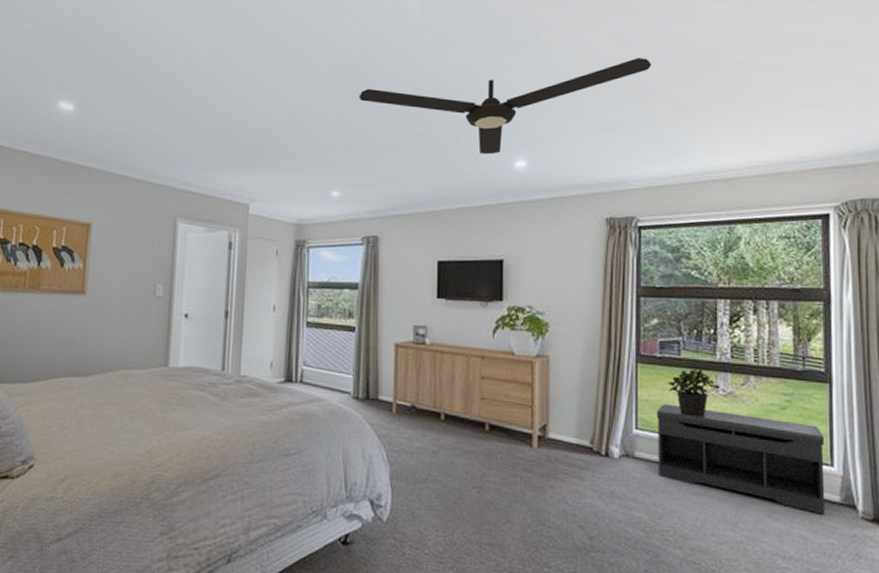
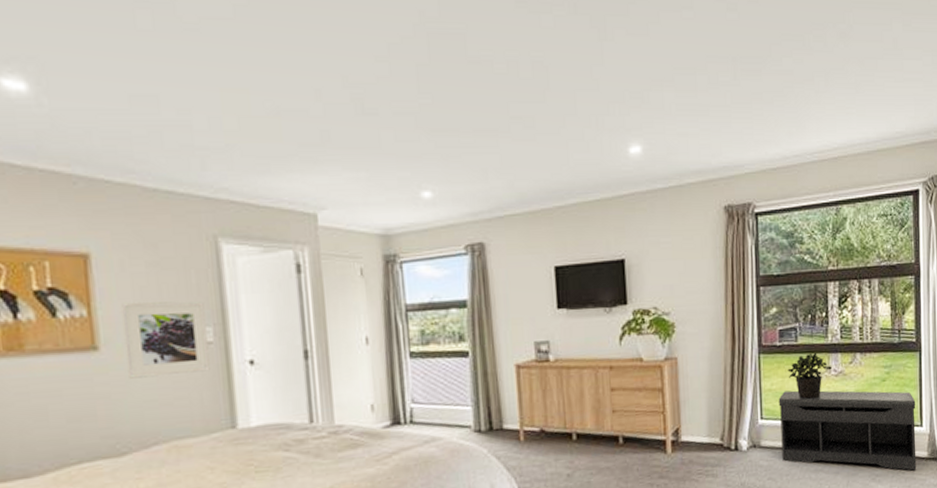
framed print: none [101,261,160,319] -> present [121,301,210,379]
ceiling fan: present [359,57,652,155] -> none [442,24,761,140]

